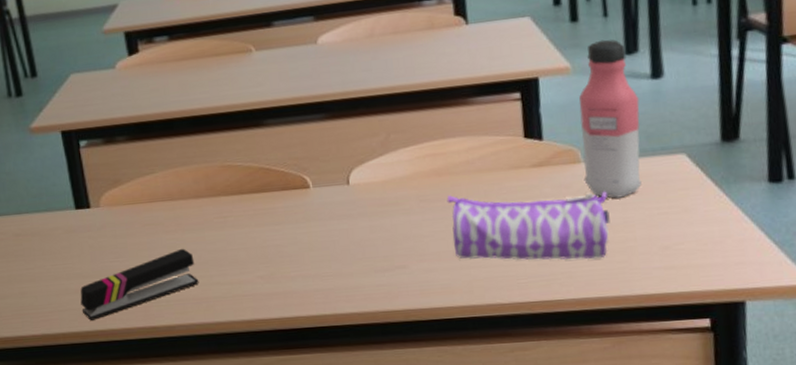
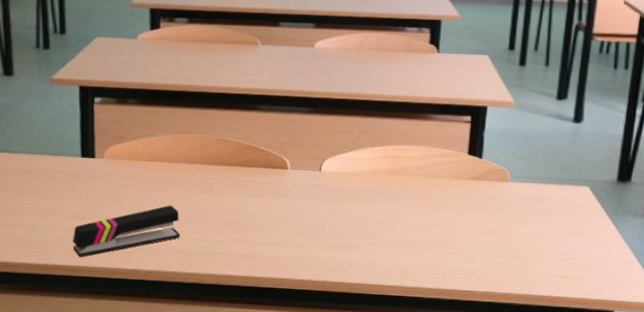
pencil case: present [446,191,610,261] -> none [397,192,525,262]
water bottle: present [579,39,642,198] -> none [508,84,561,215]

